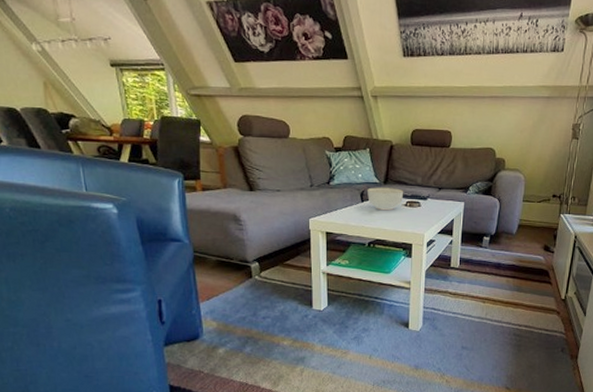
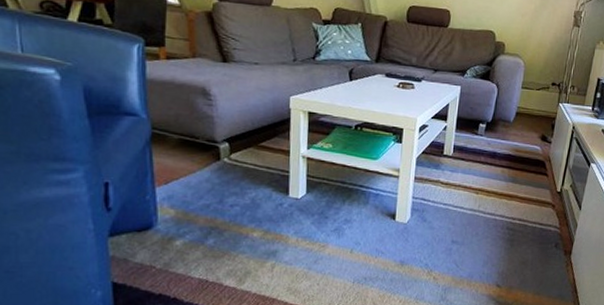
bowl: present [366,187,404,211] -> none [356,65,397,92]

